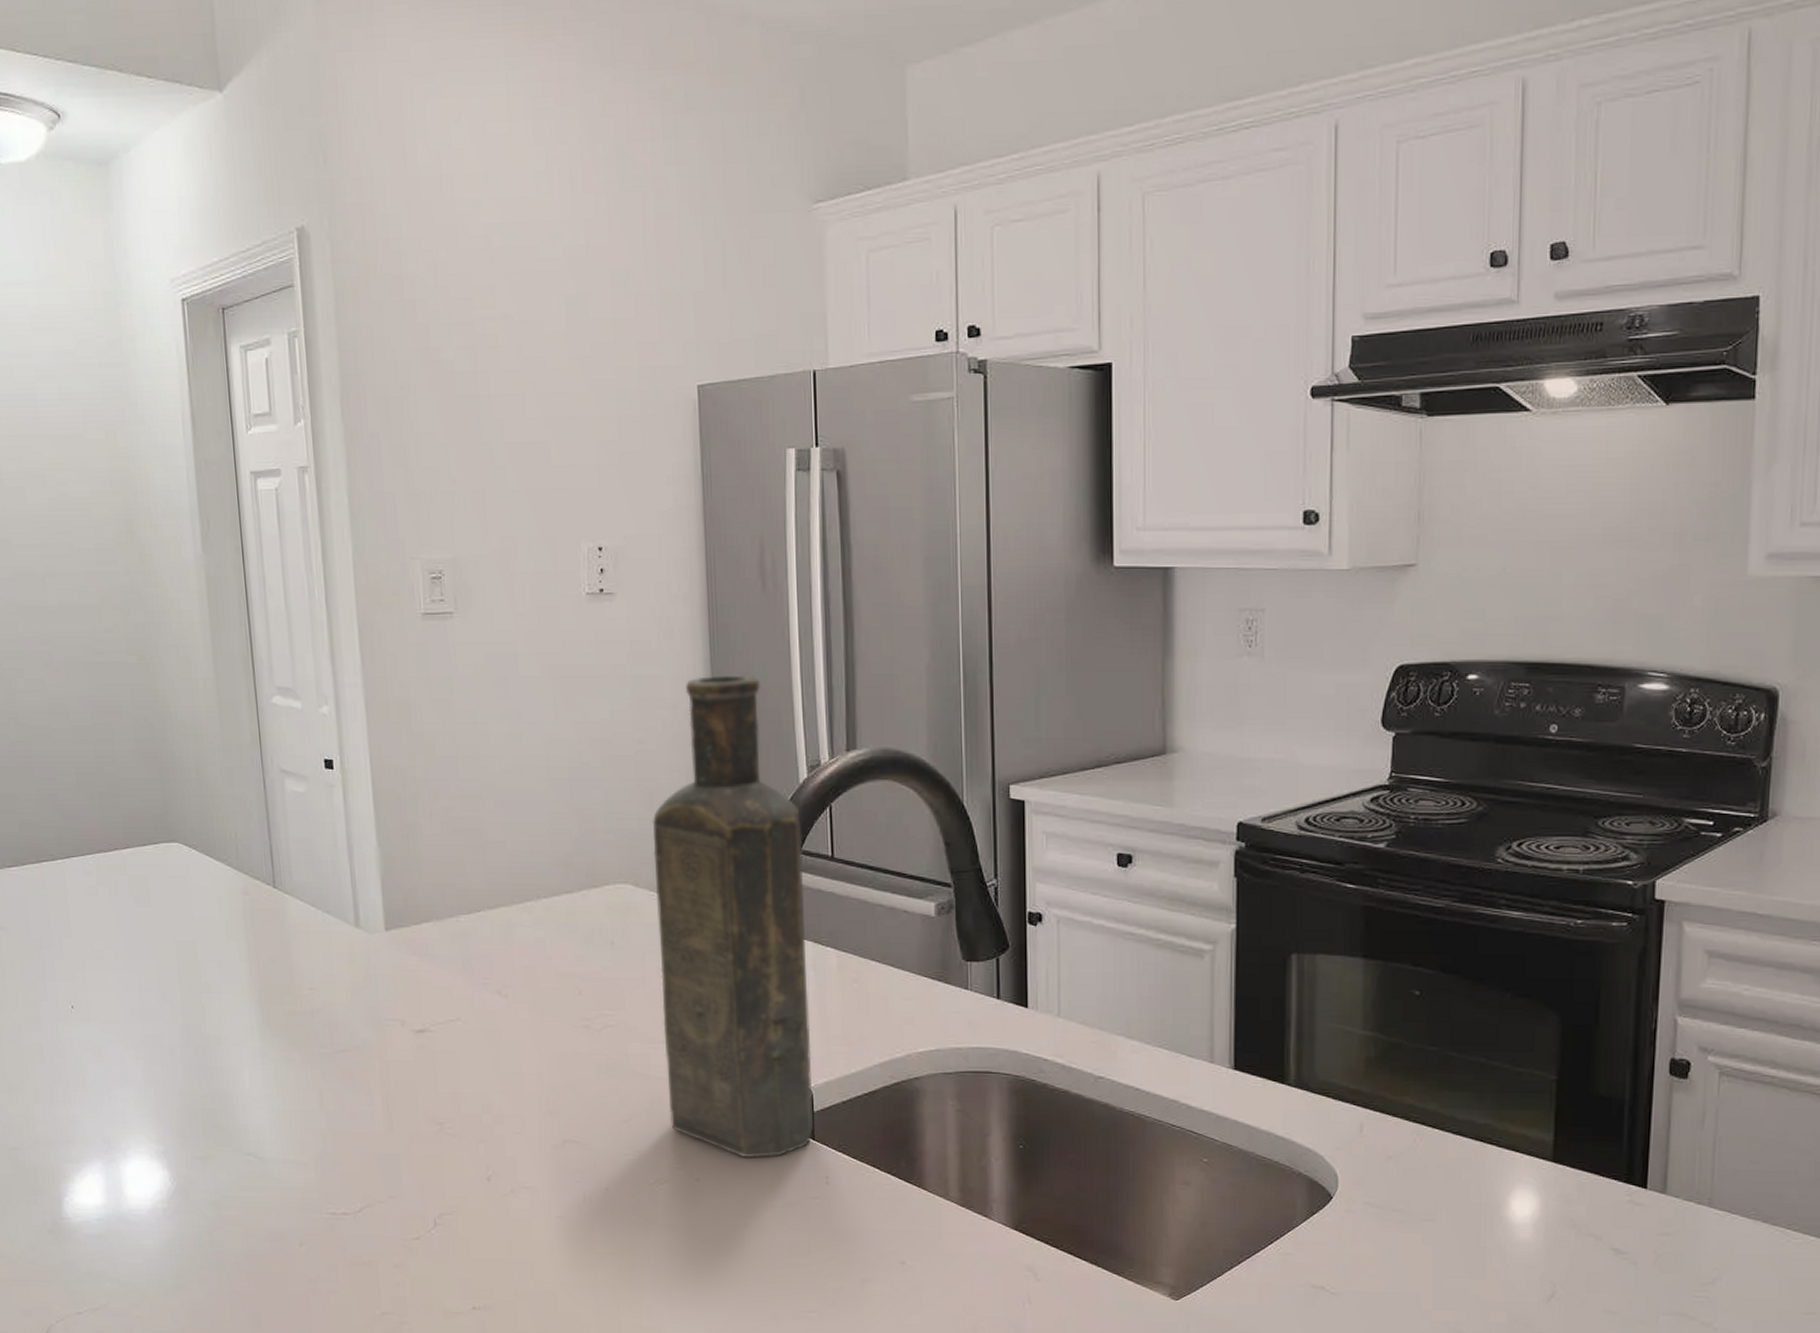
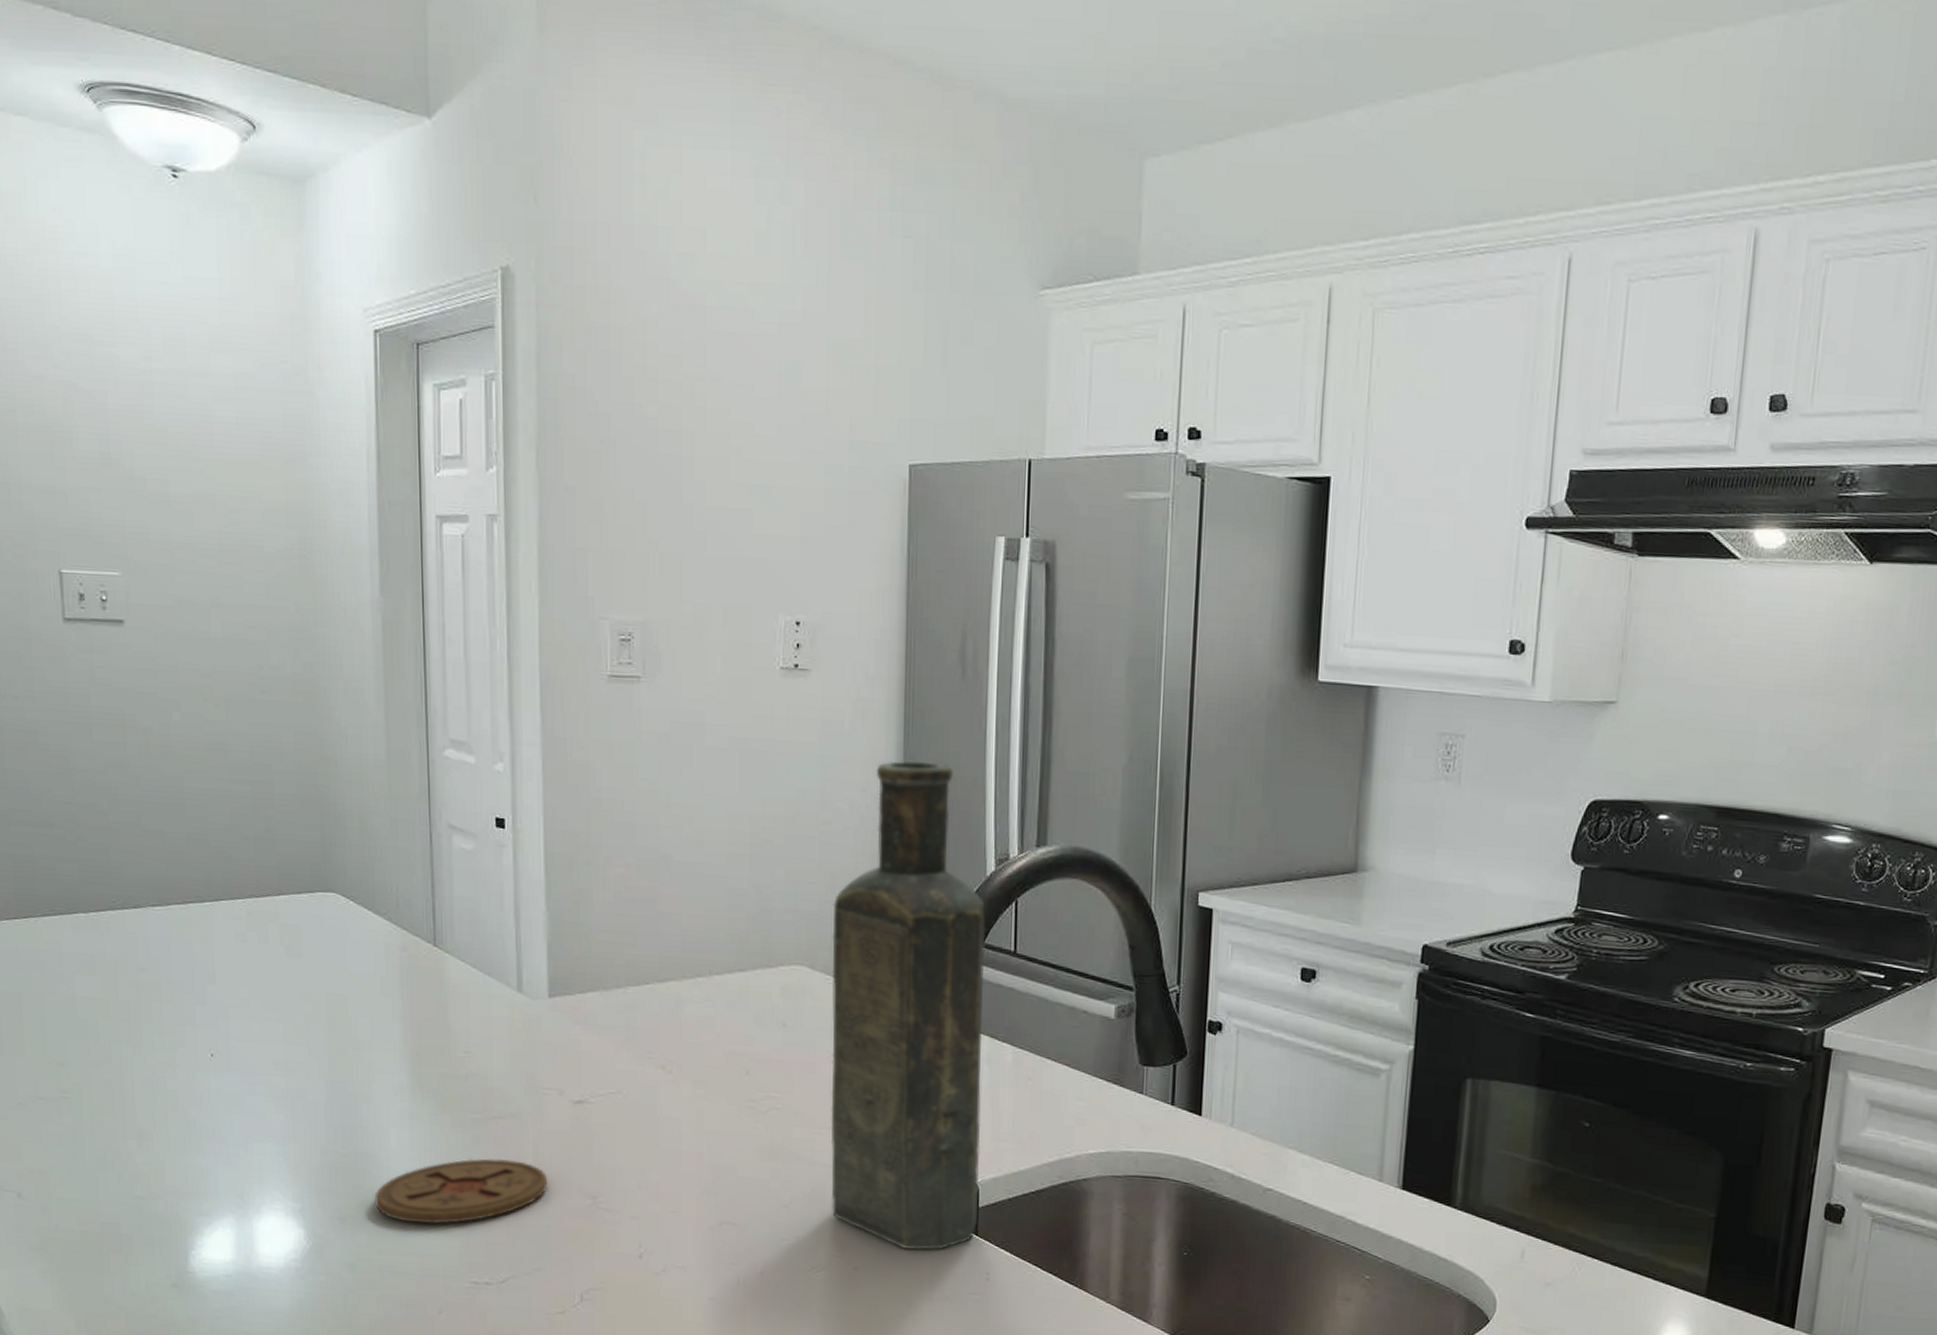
coaster: none [232,1090,396,1159] -> present [375,1158,548,1225]

